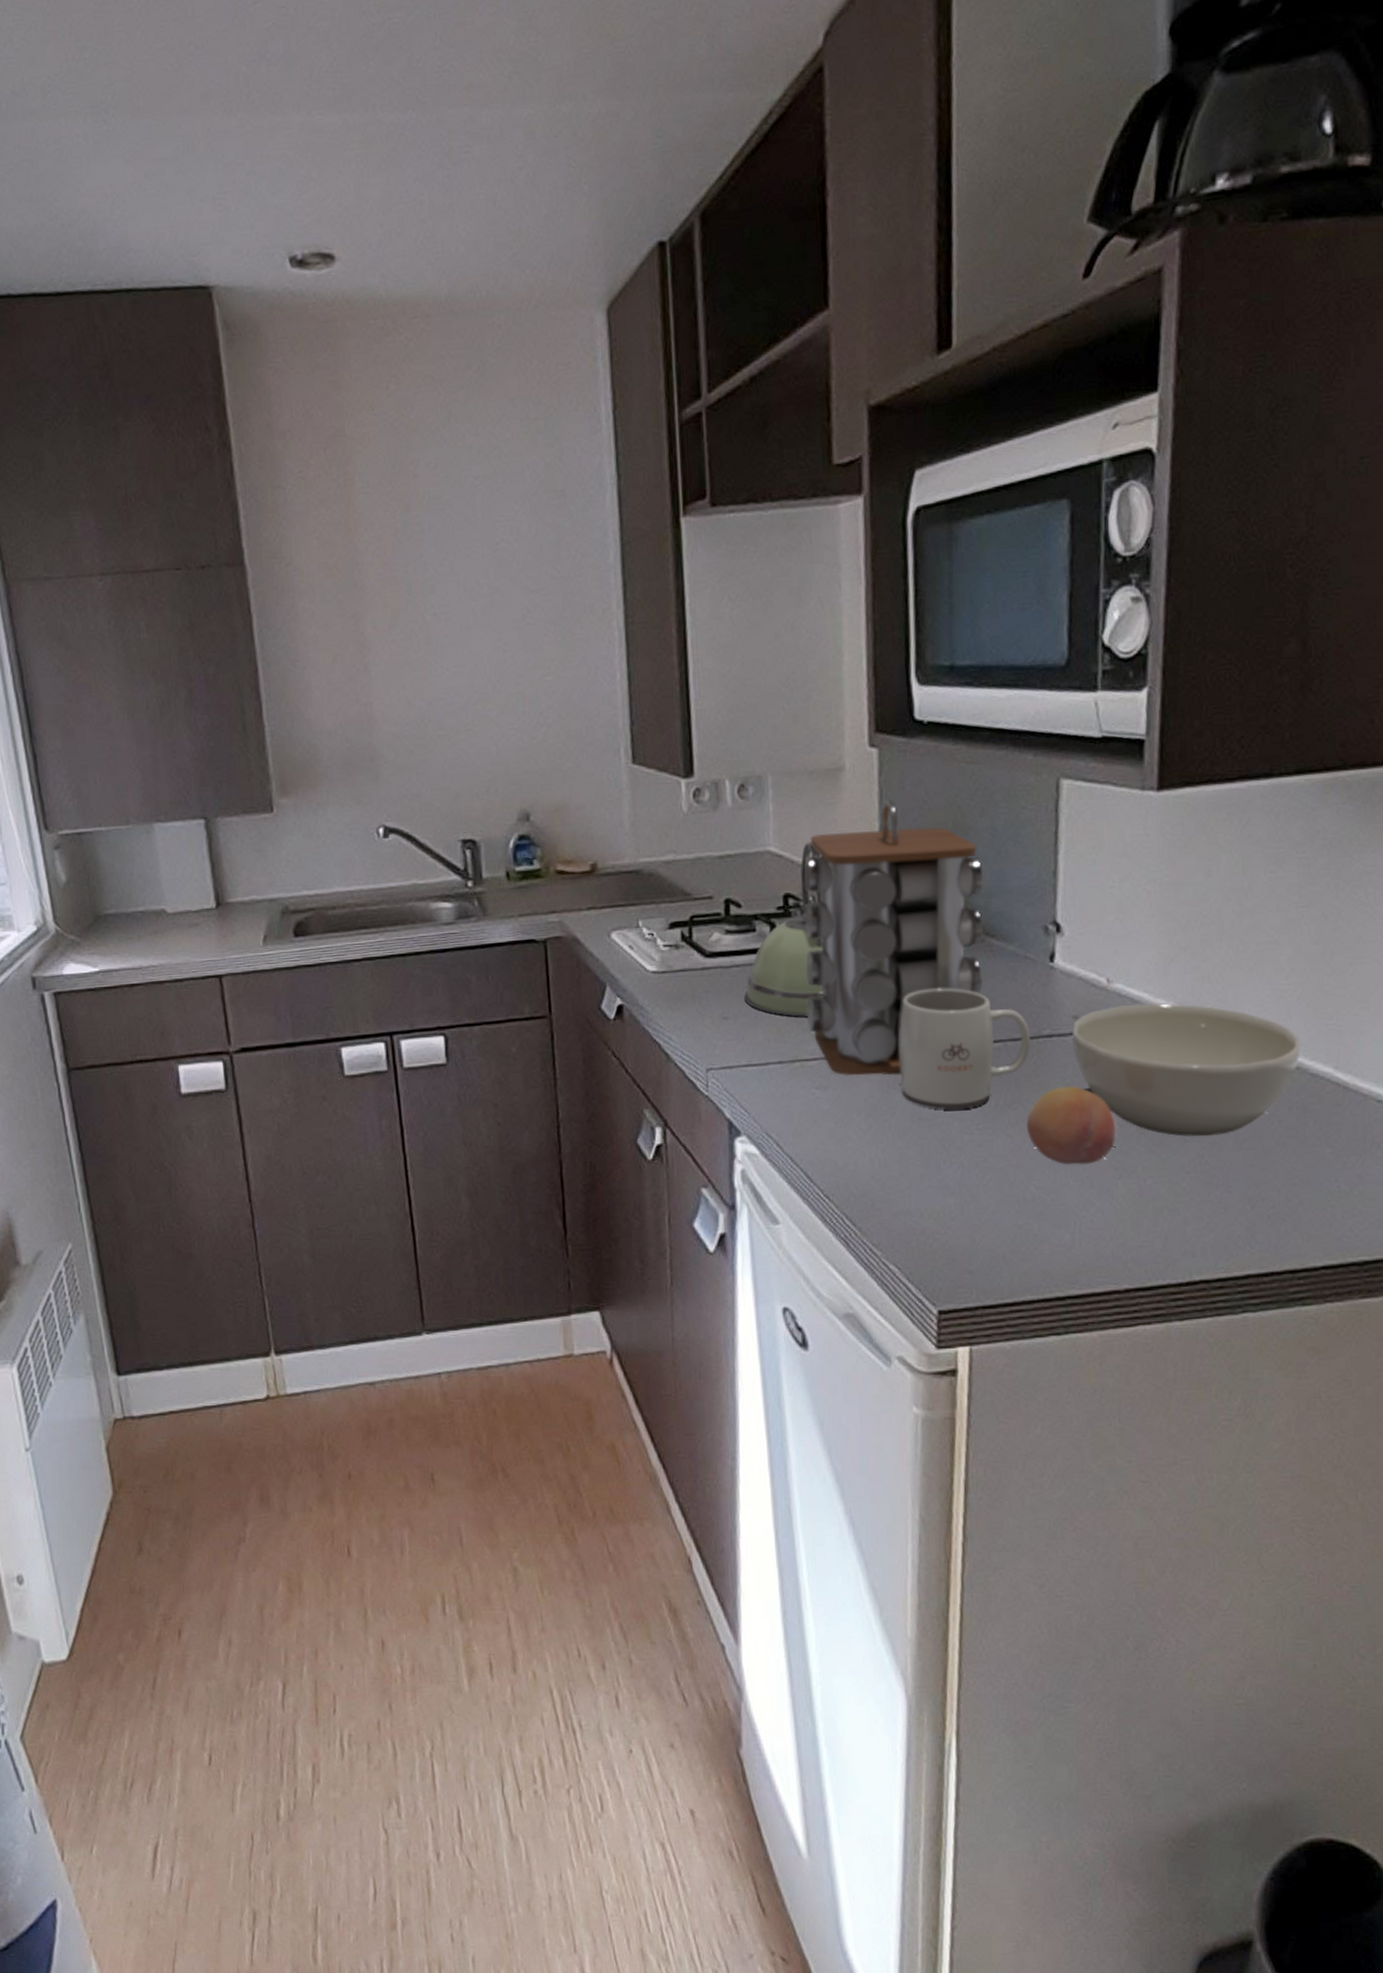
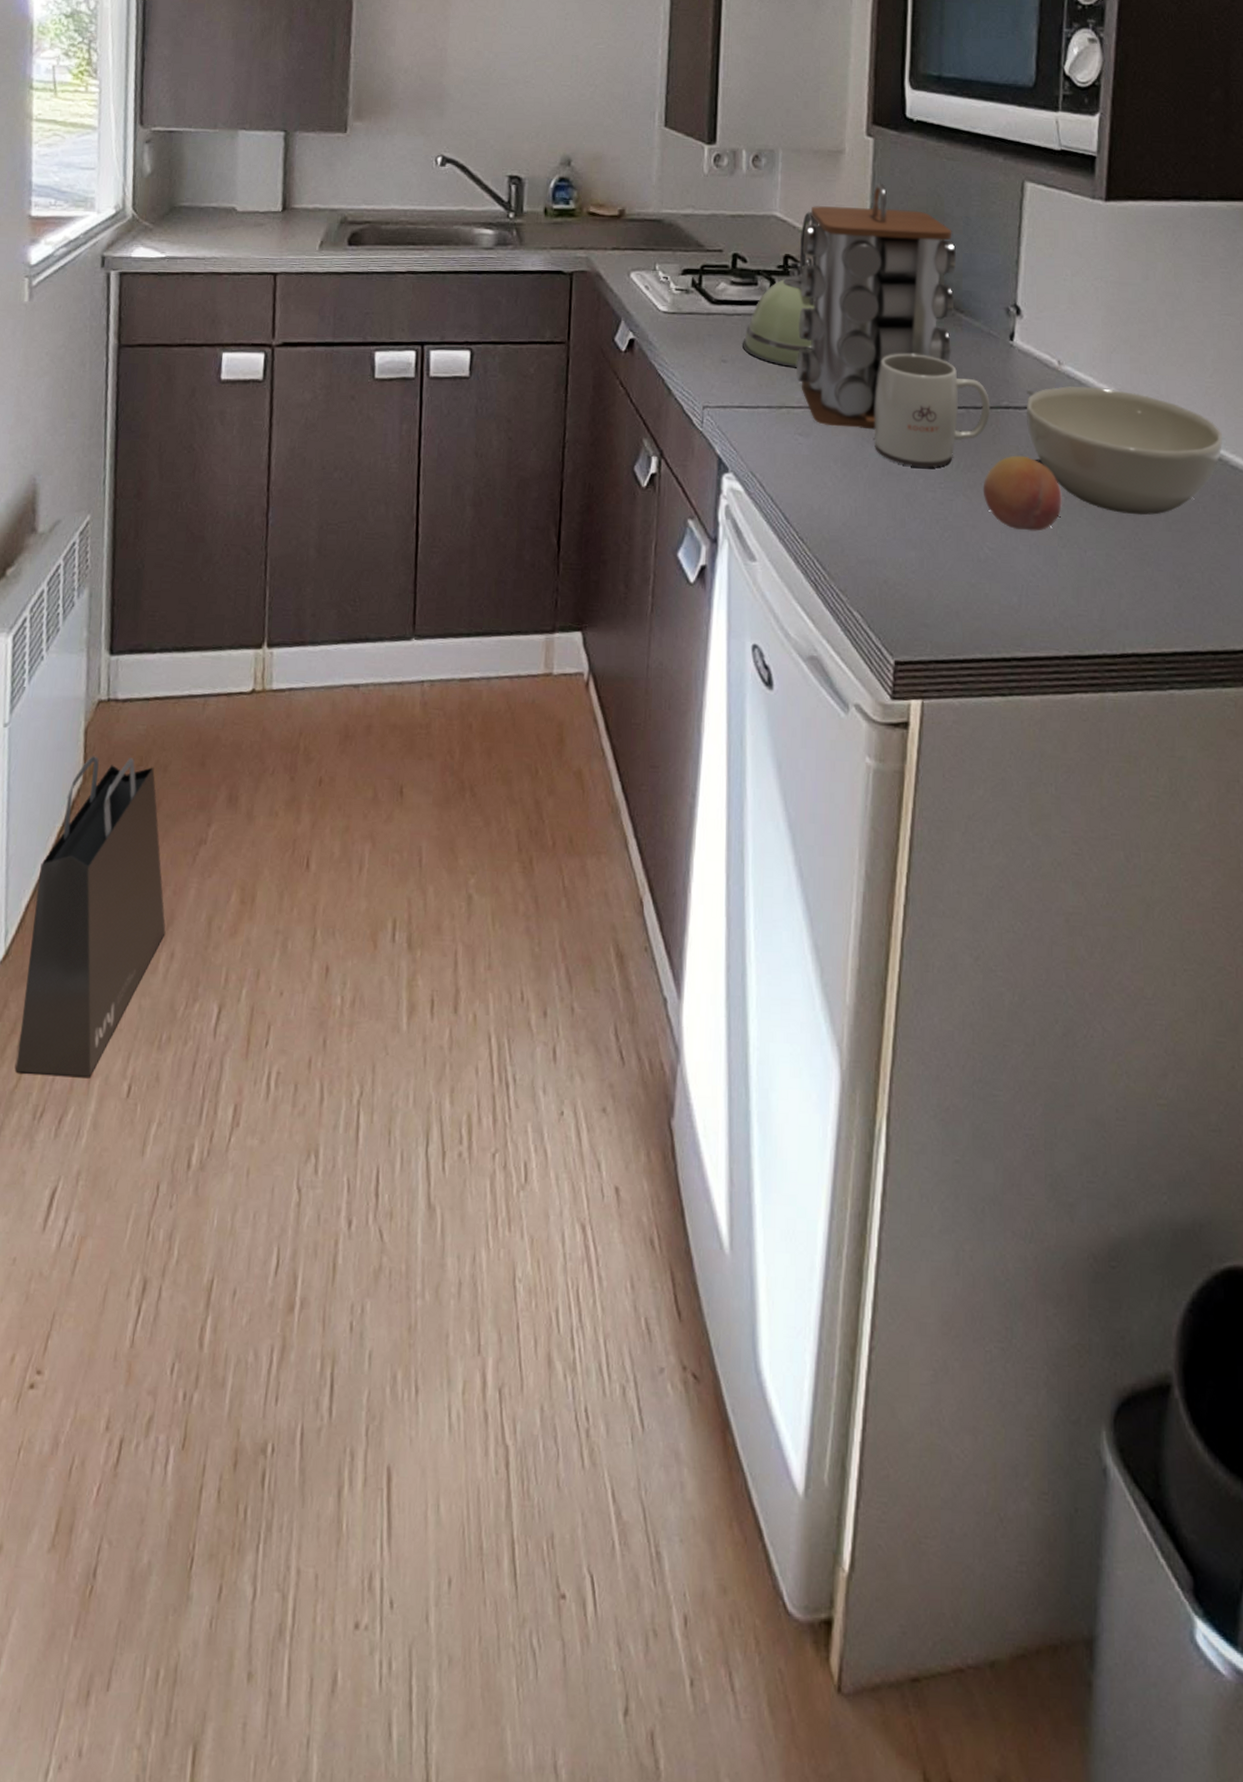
shopping bag: none [87,1469,220,1752] -> present [15,756,166,1077]

